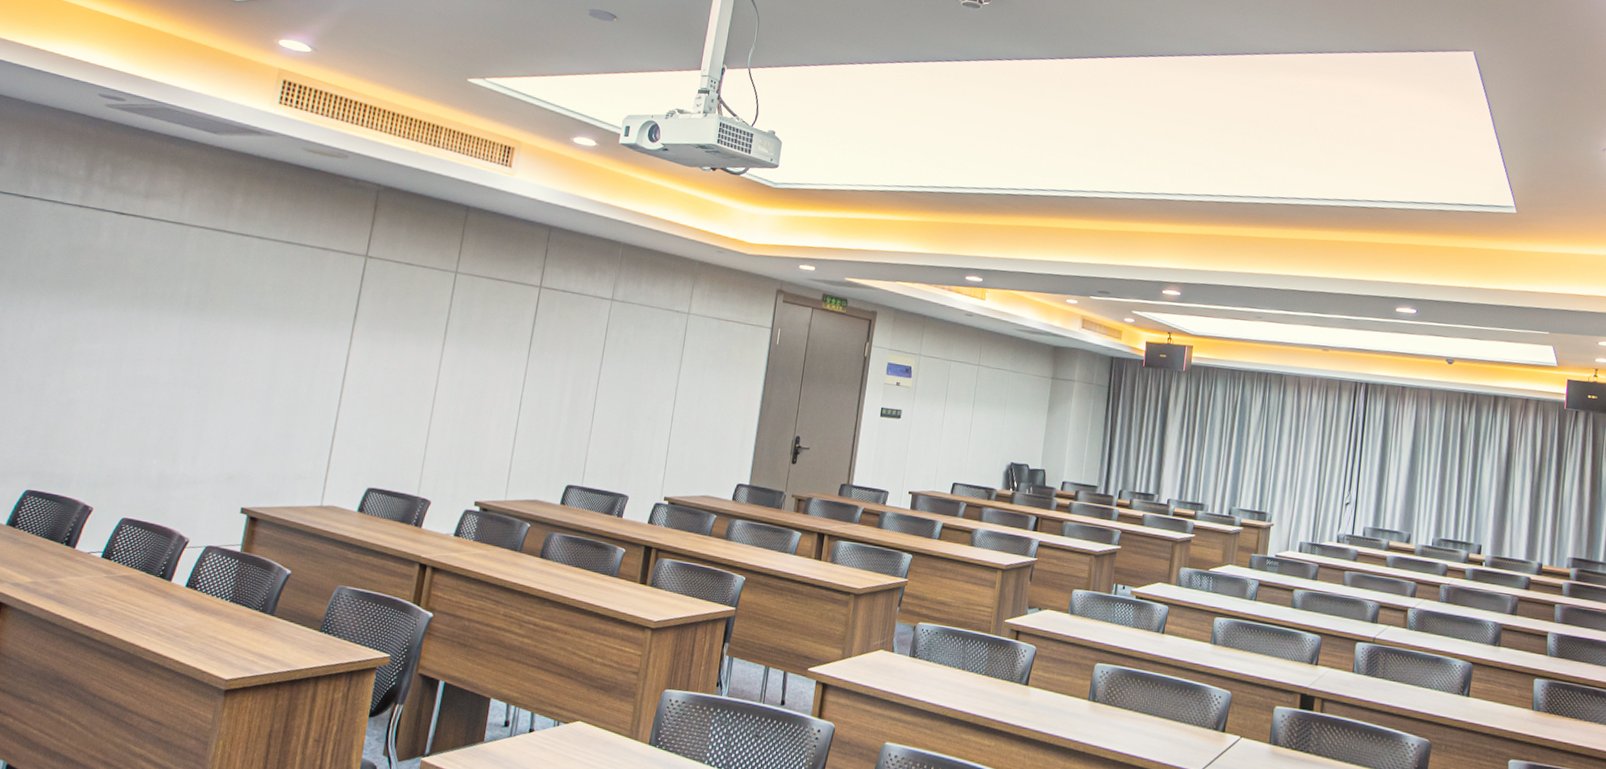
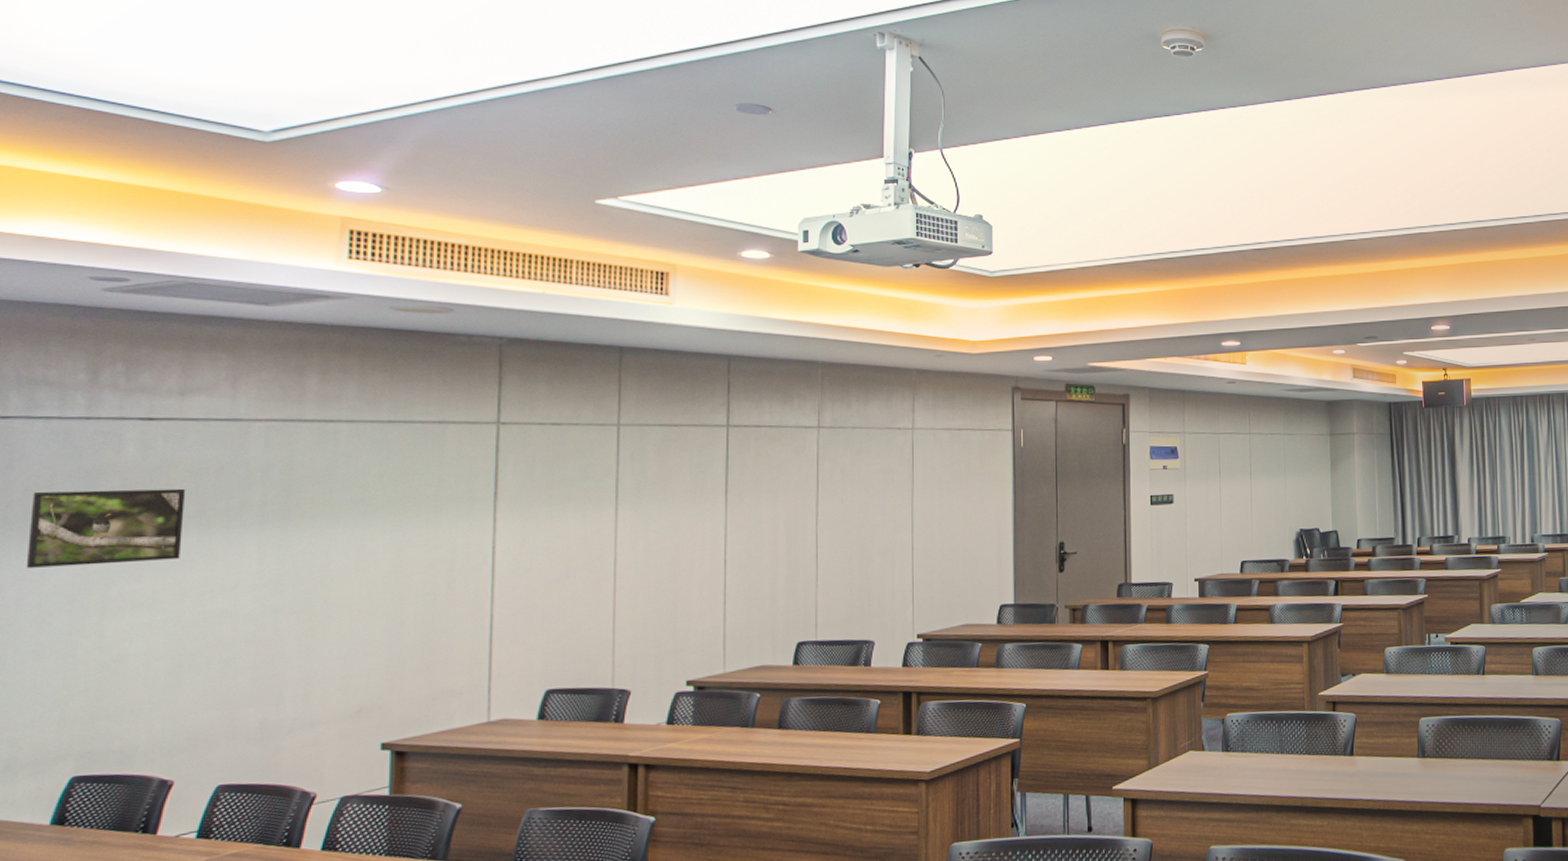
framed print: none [21,259,138,330] -> present [26,488,186,568]

